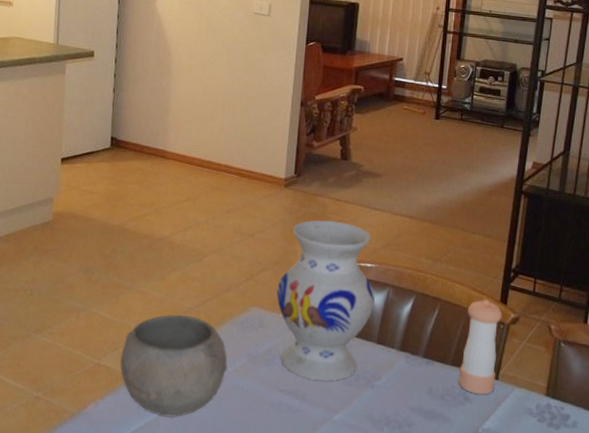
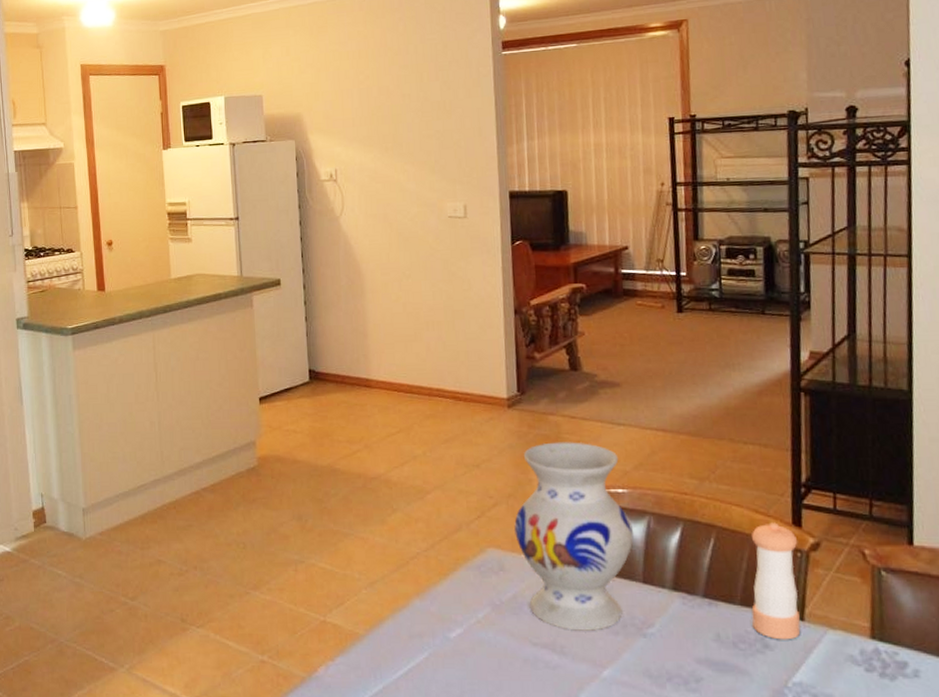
bowl: present [120,315,227,417] -> none [347,562,468,679]

